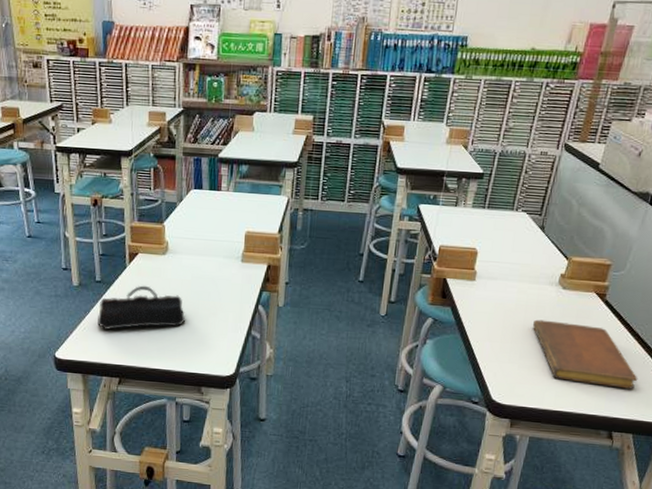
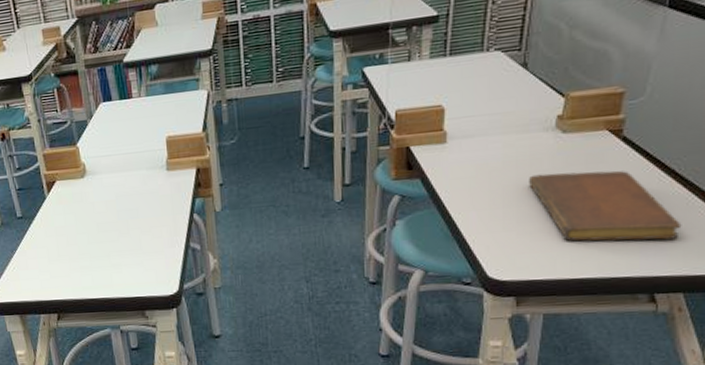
pencil case: present [97,285,186,330] -> none [24,213,117,266]

